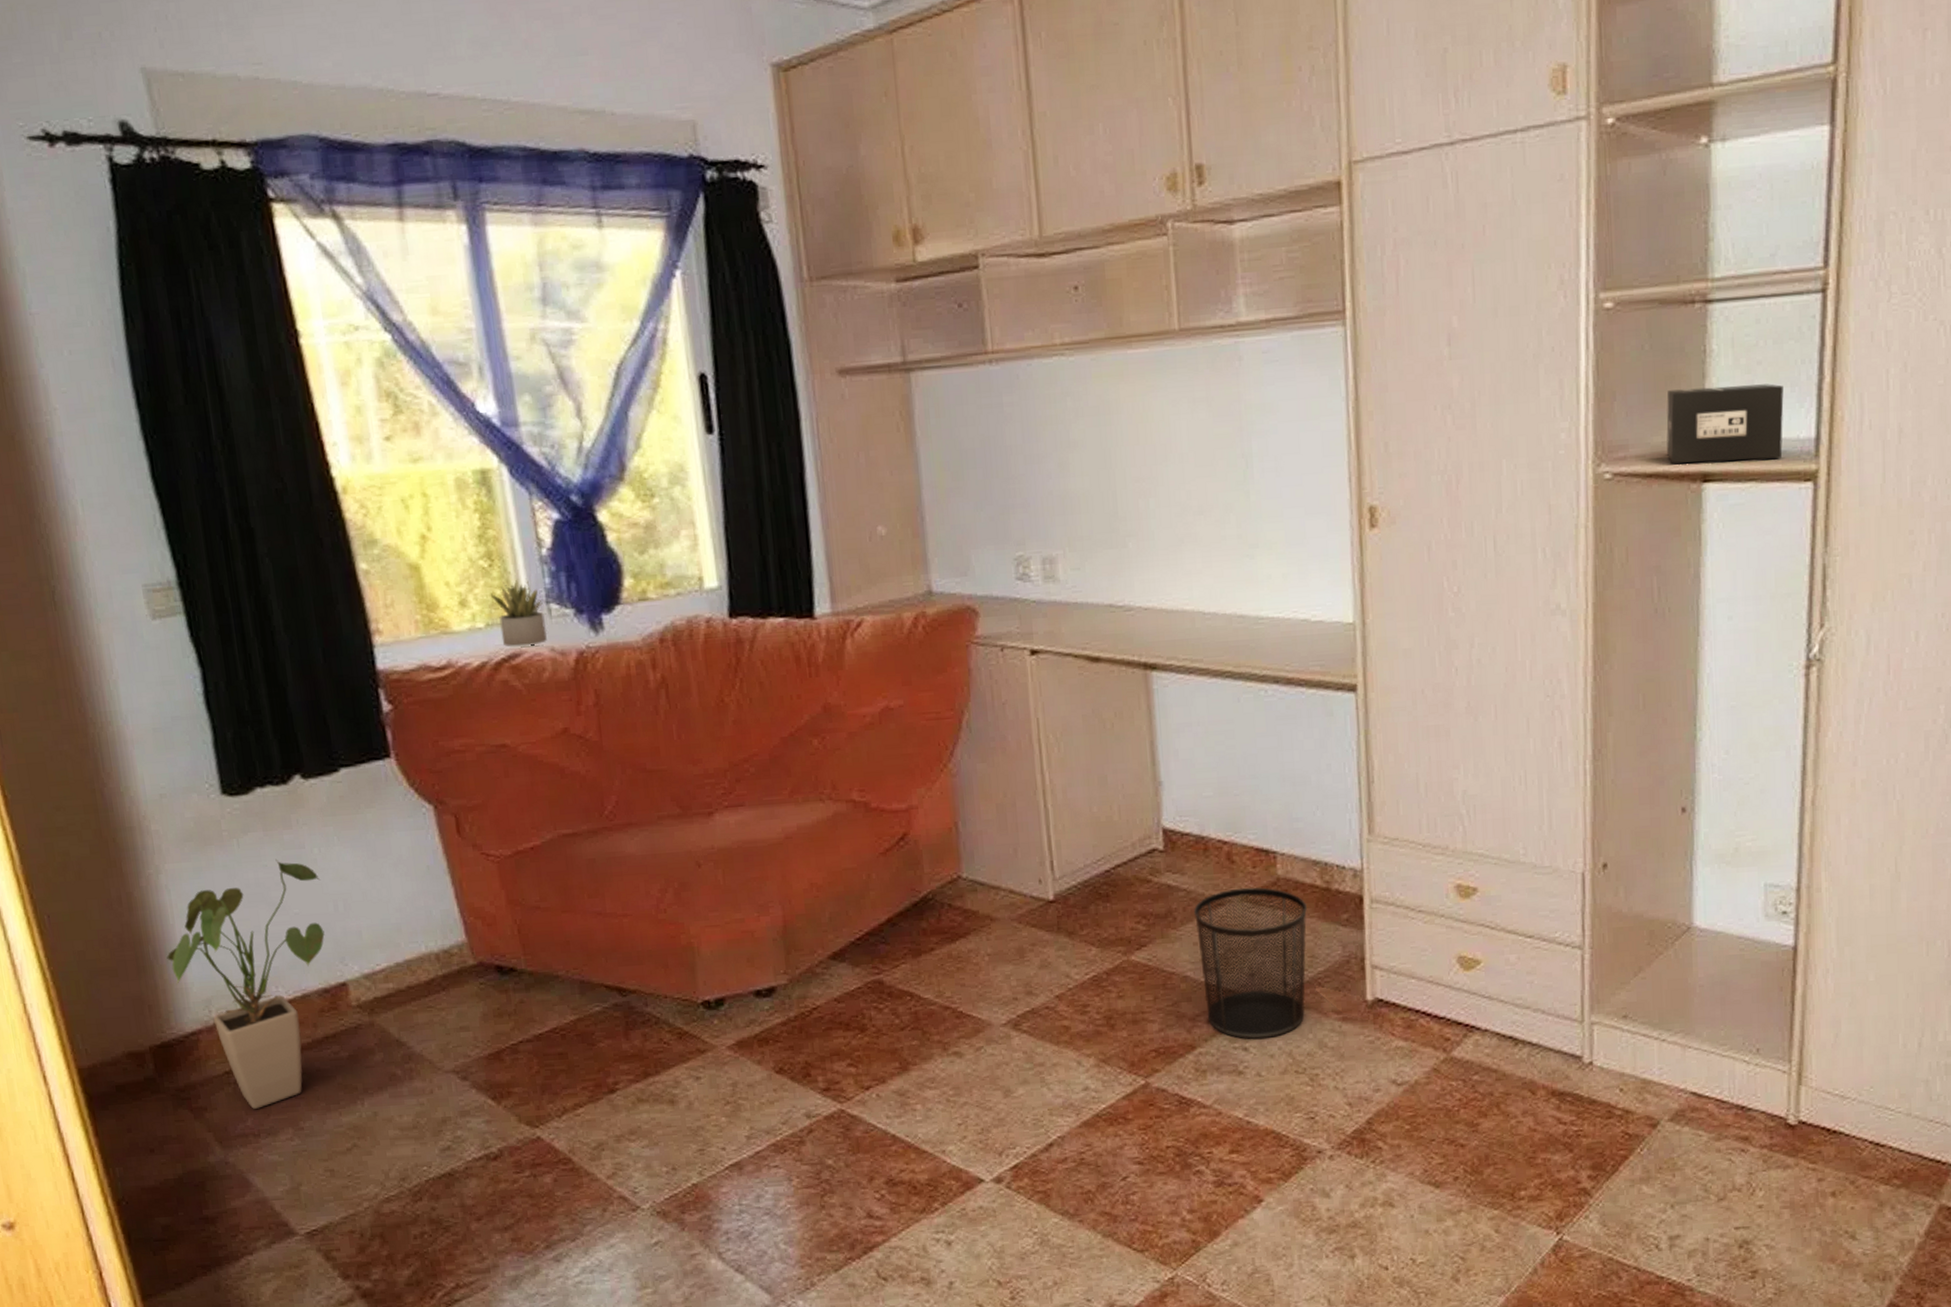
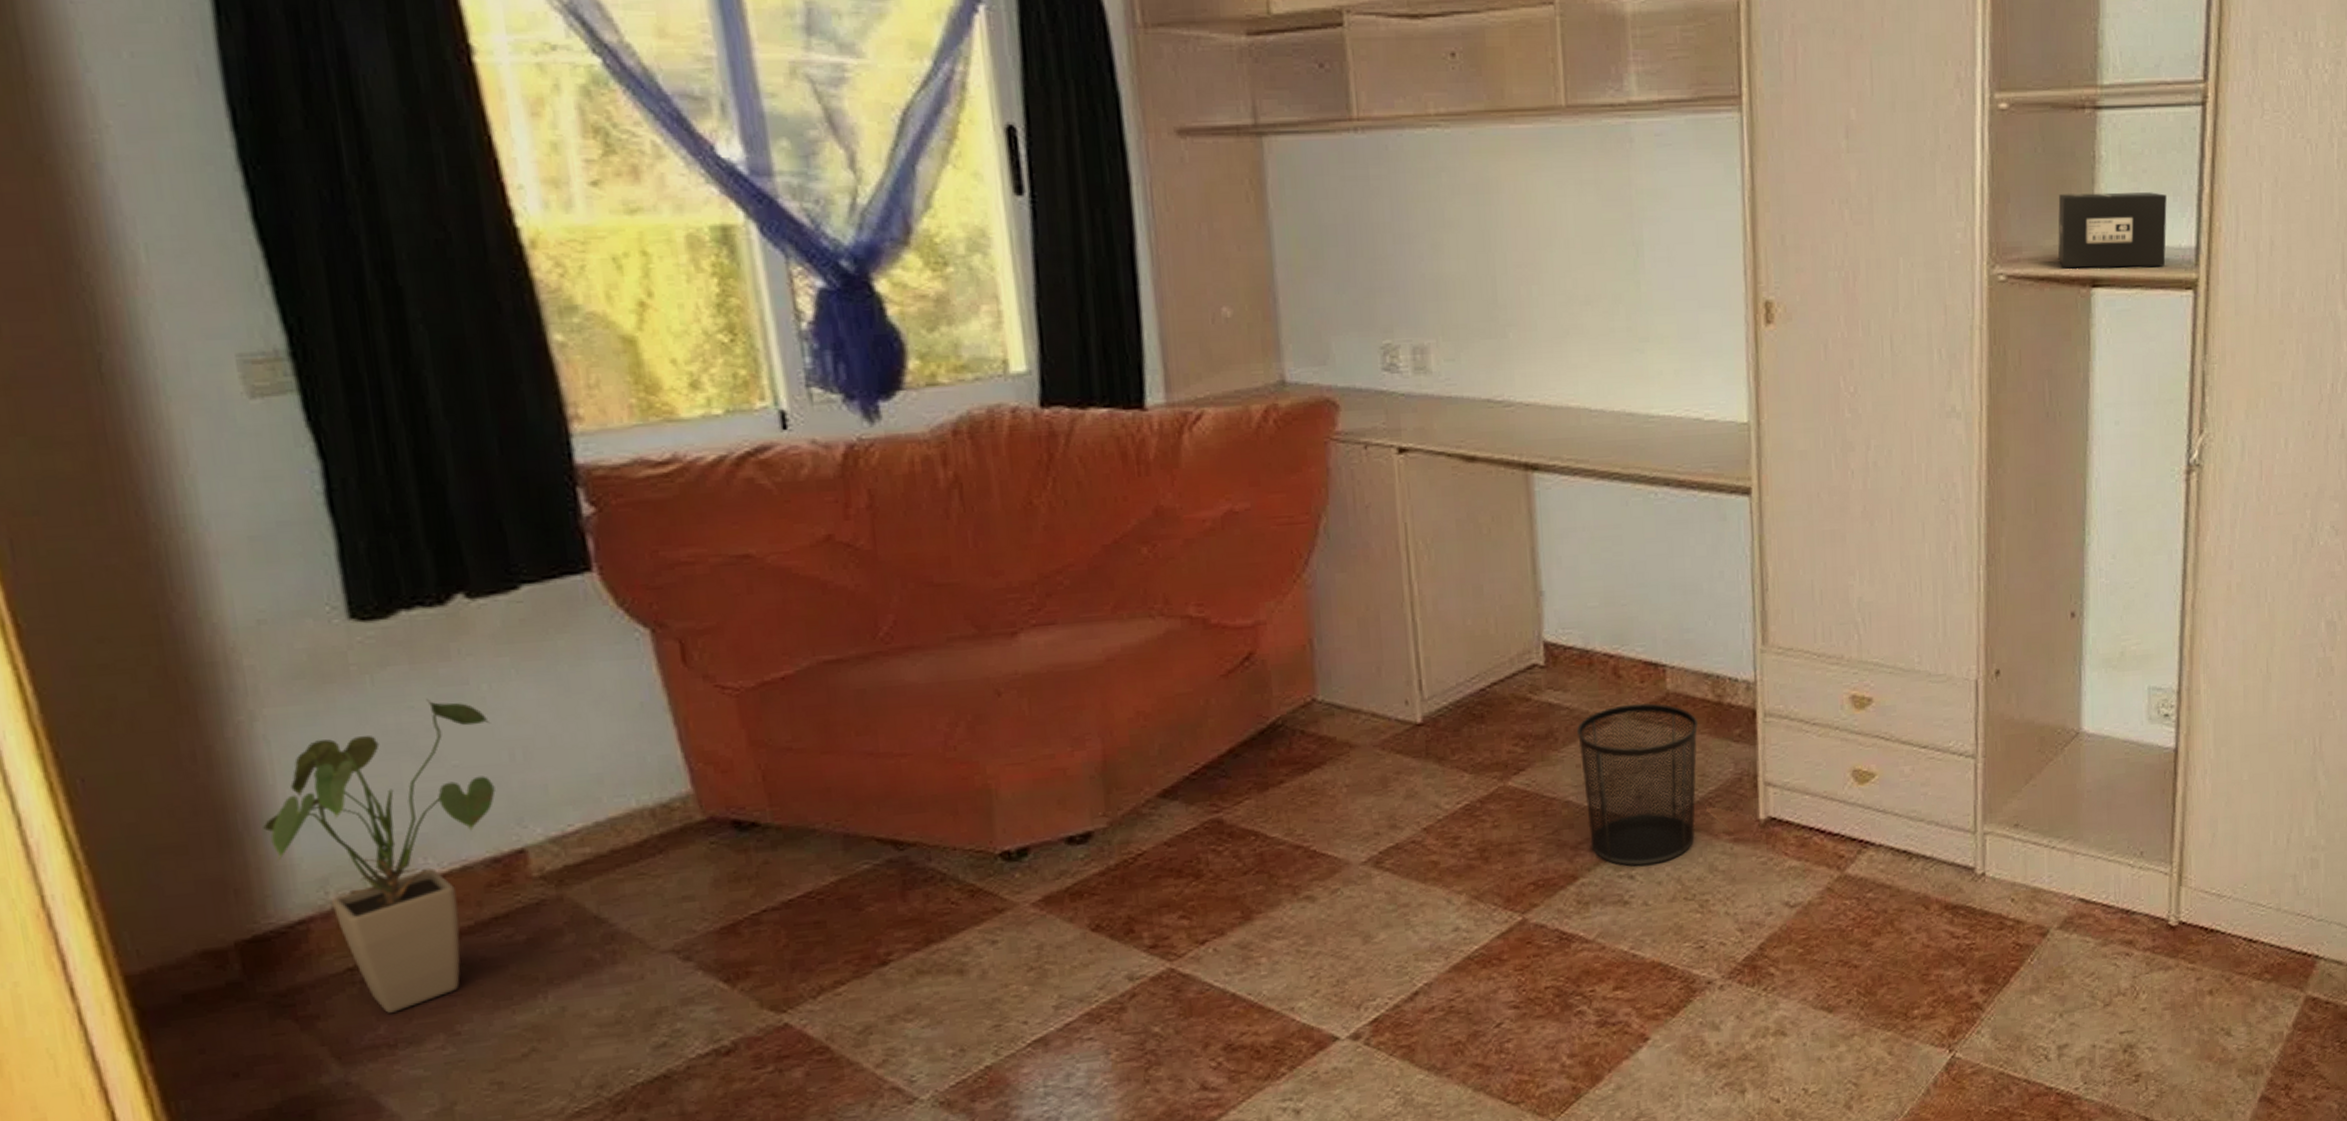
succulent plant: present [491,578,548,647] -> none [733,356,807,439]

